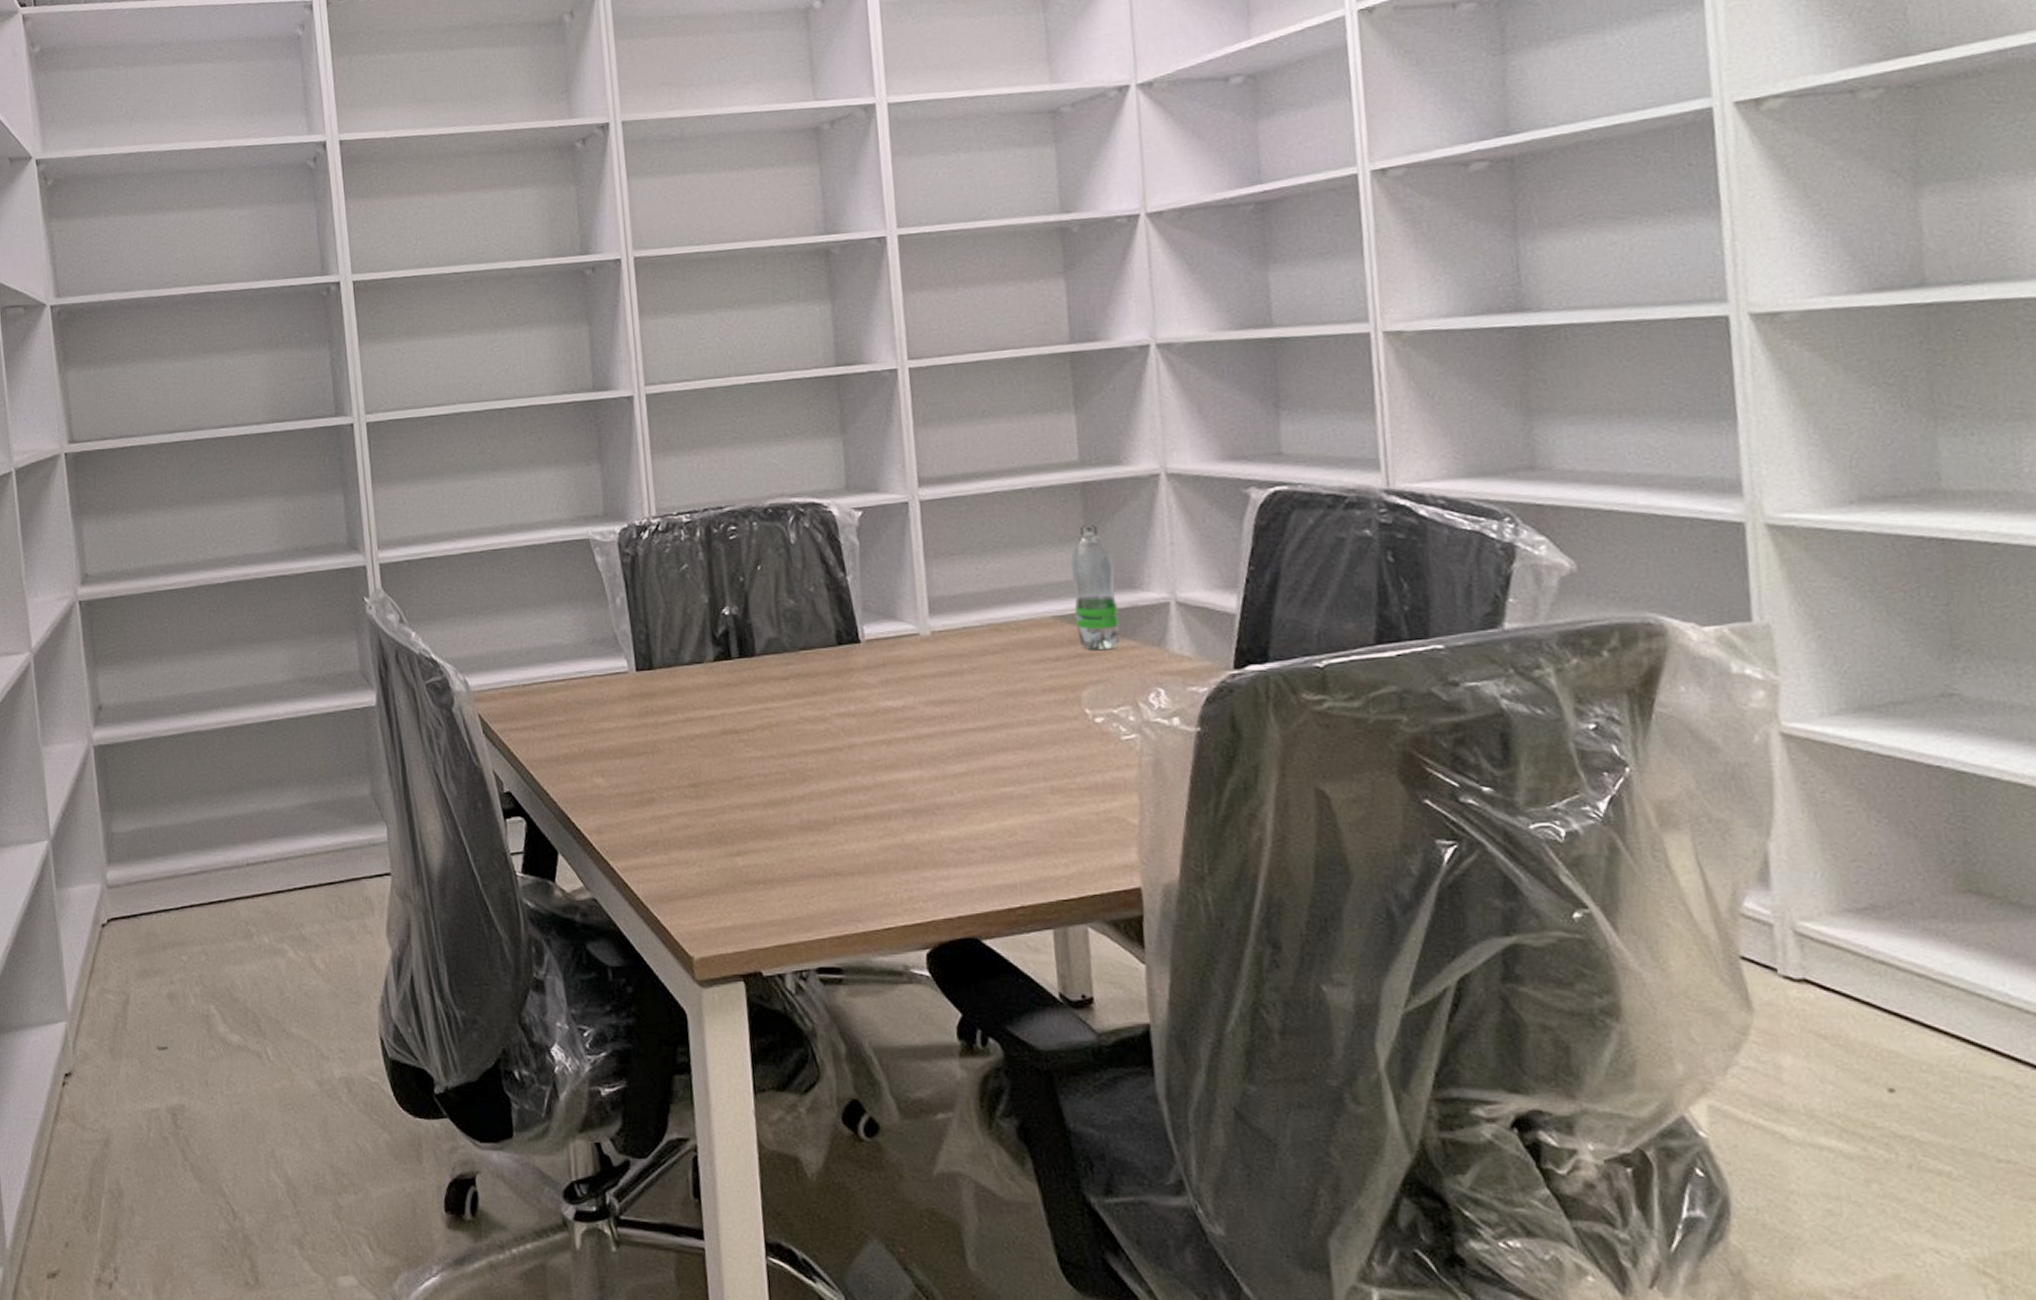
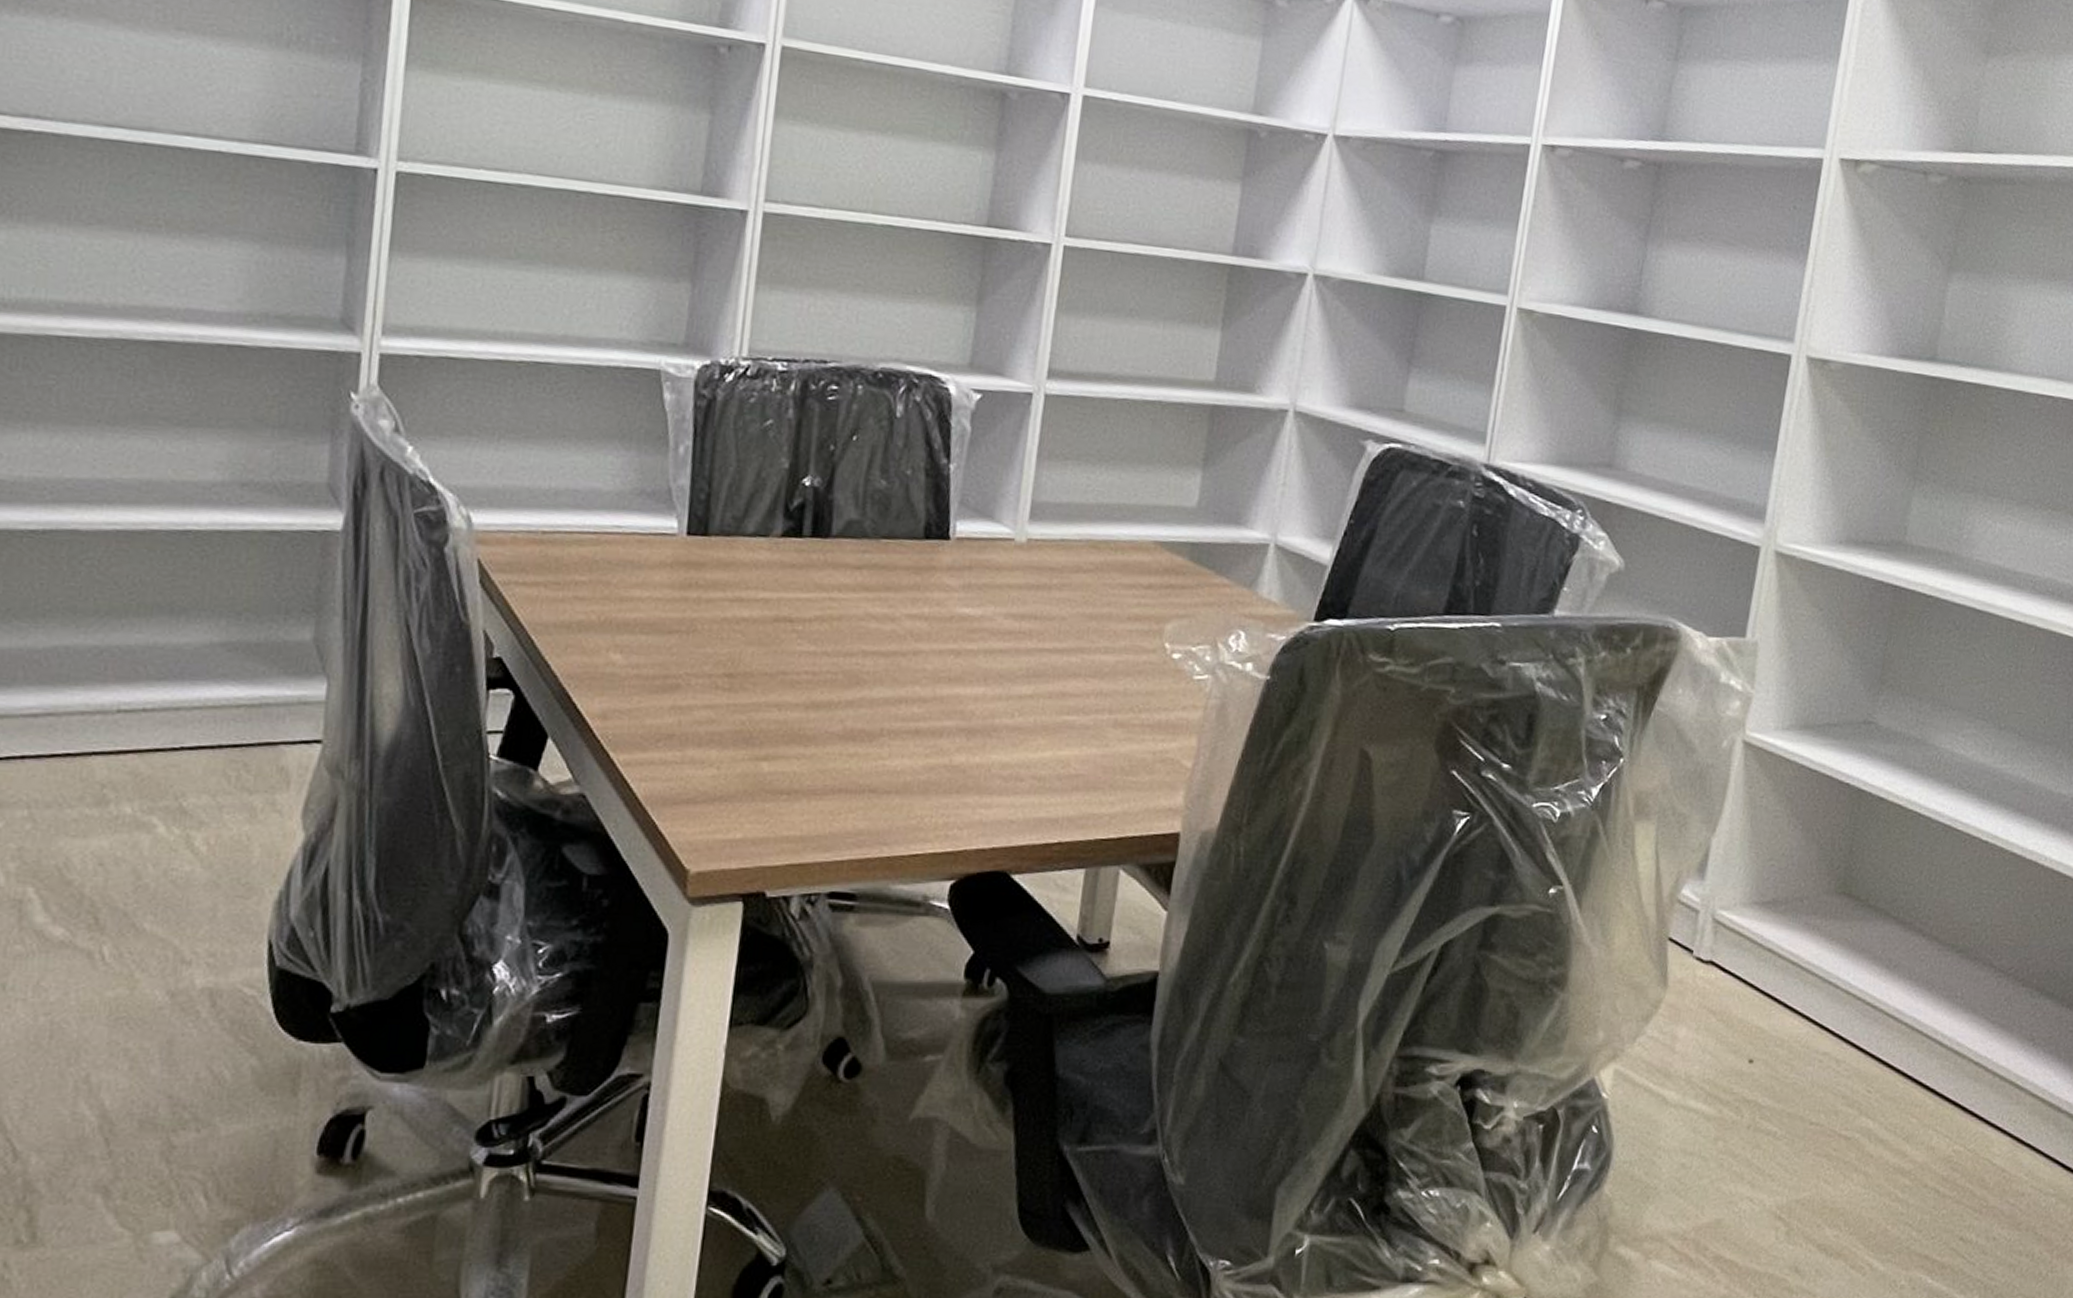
bottle: present [1071,525,1120,651] -> none [1174,450,1225,585]

